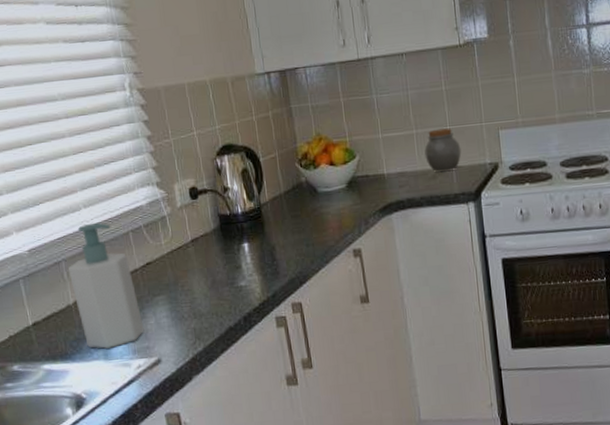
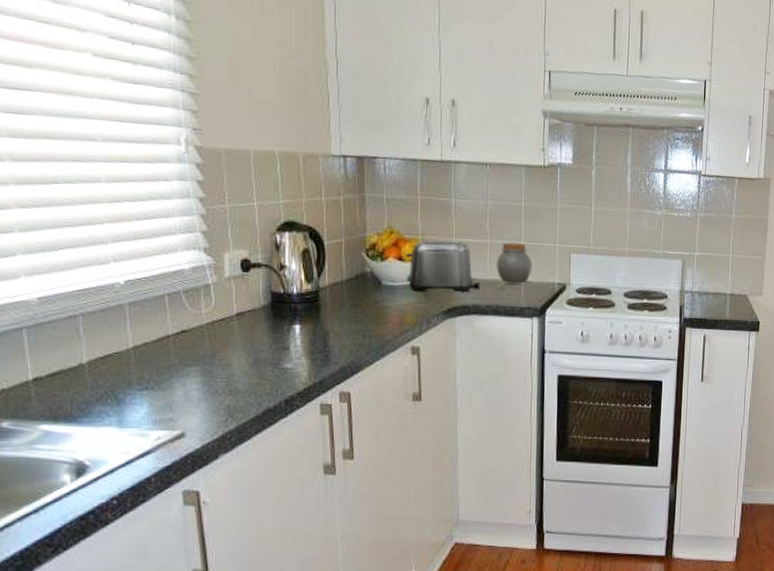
soap bottle: present [67,222,145,349] -> none [85,279,170,415]
toaster: none [336,136,413,194] -> present [406,240,482,292]

